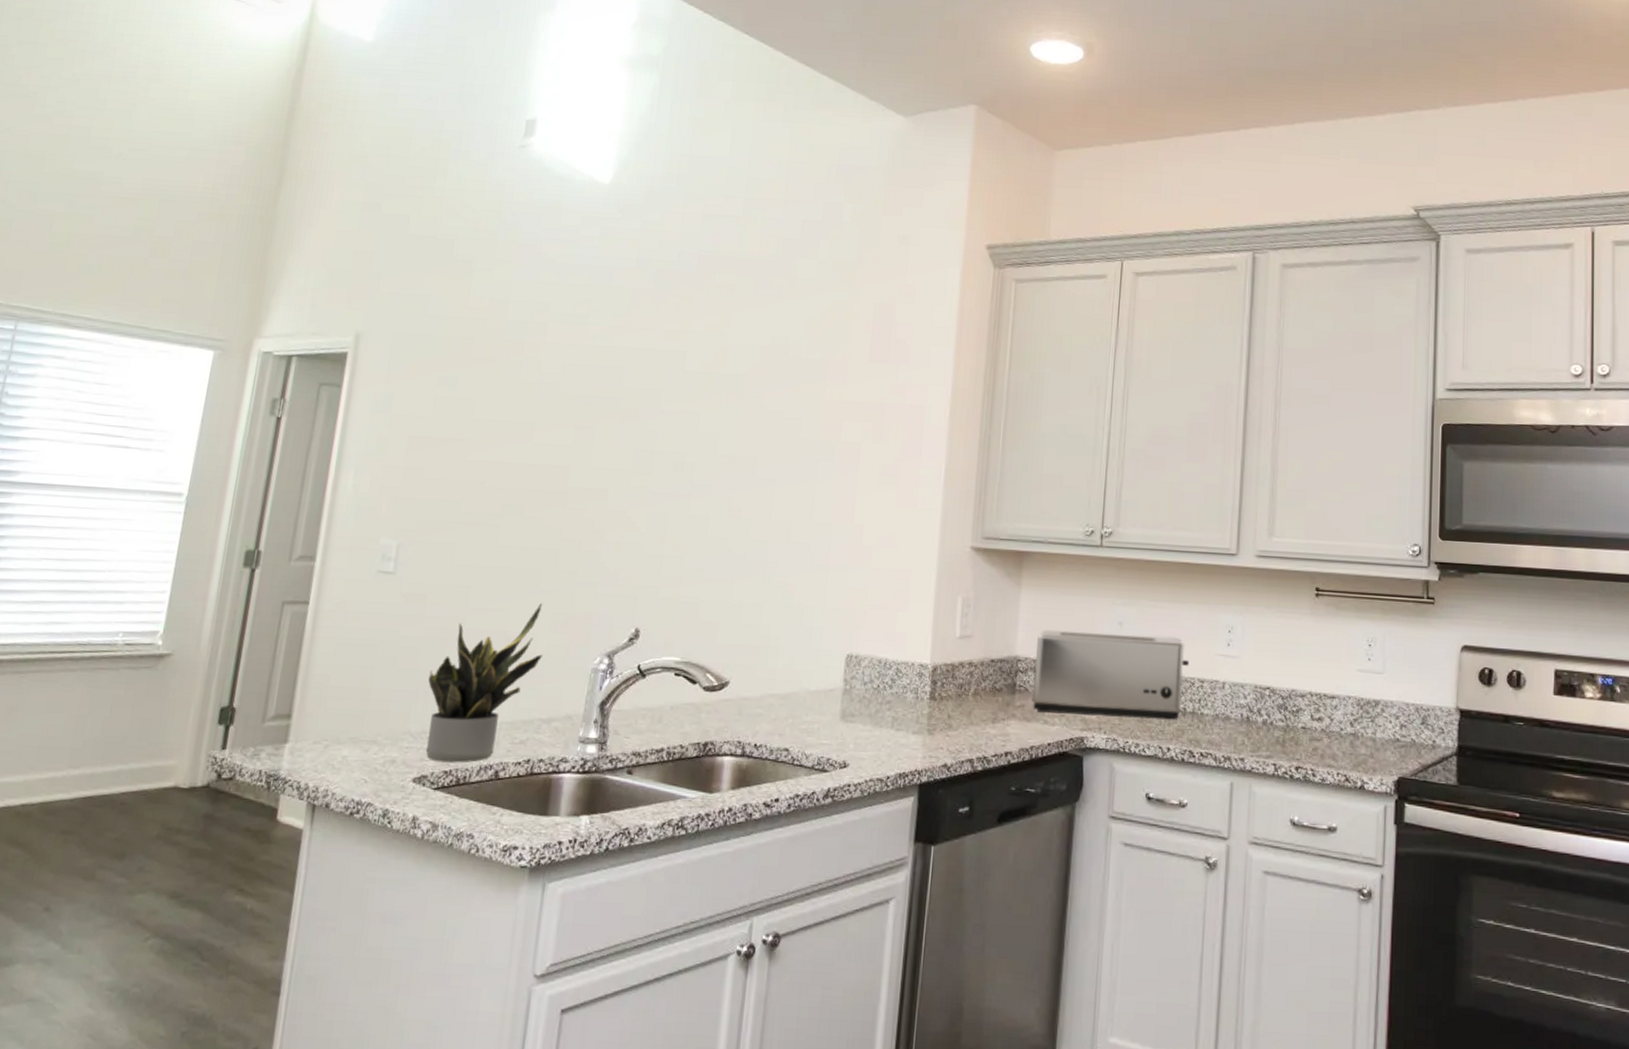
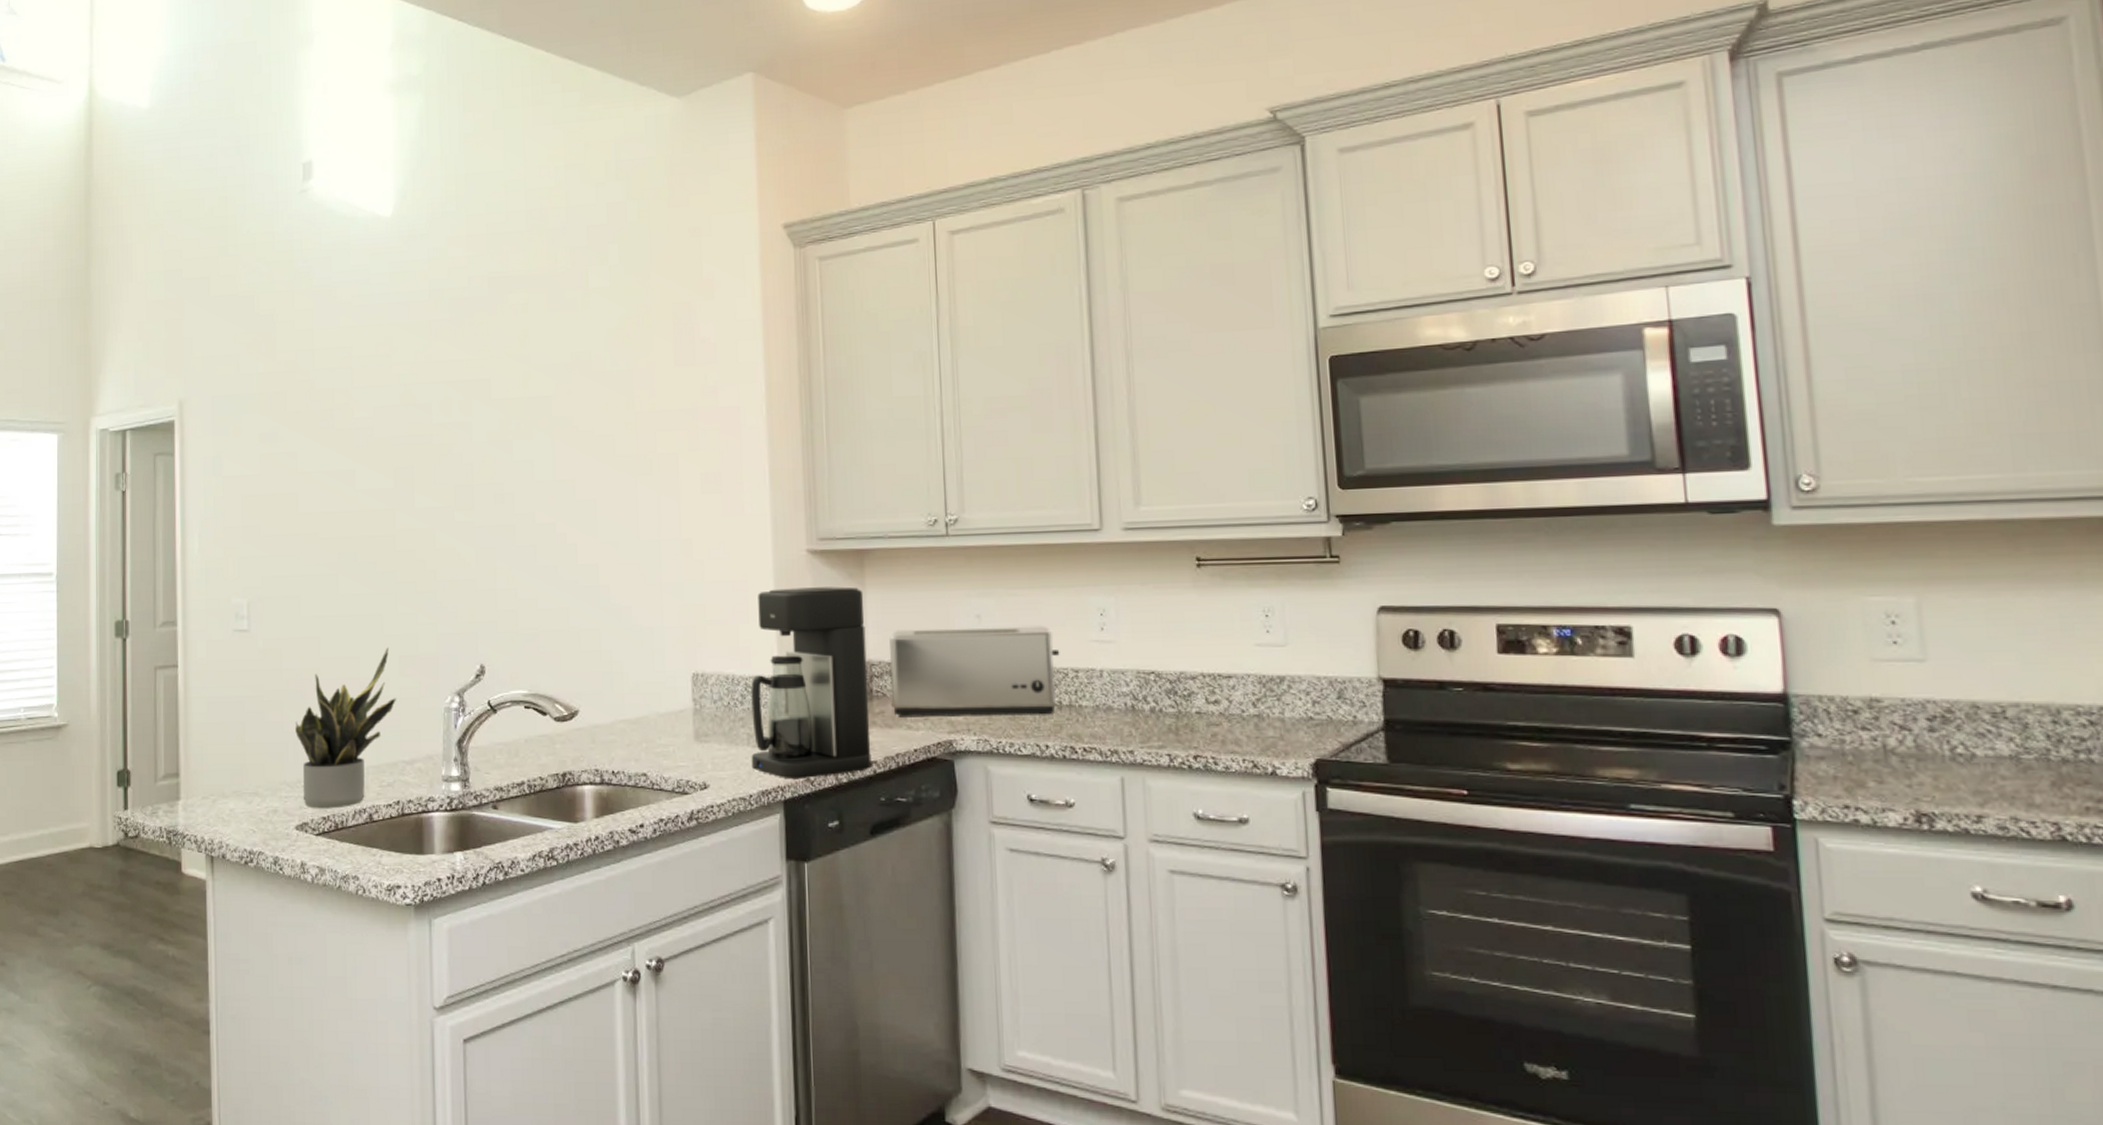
coffee maker: none [892,580,1019,765] -> present [751,586,872,780]

